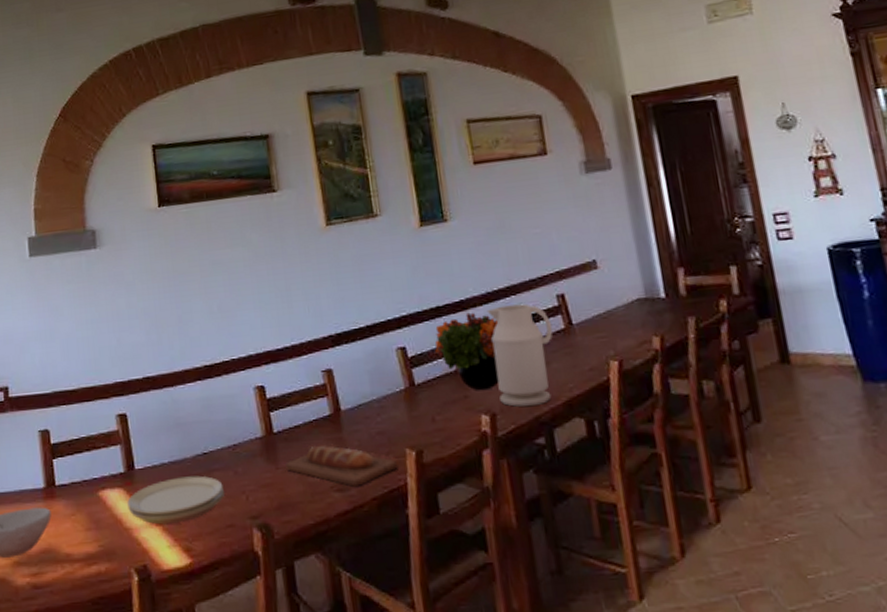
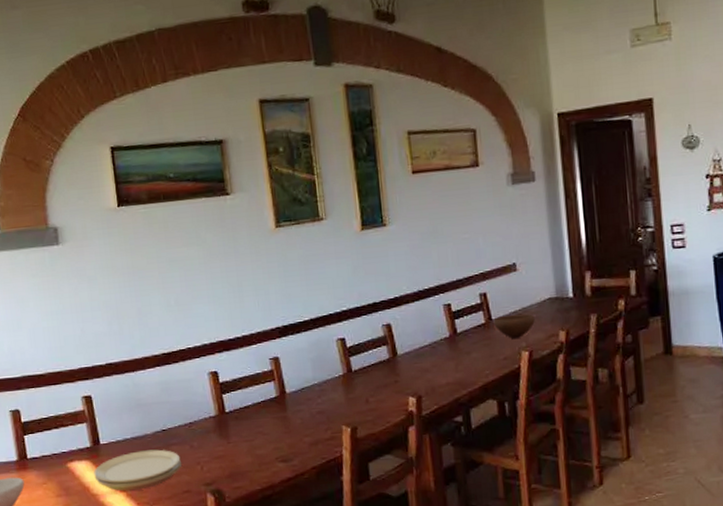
bread loaf: present [285,445,398,488] -> none [236,423,335,459]
flower arrangement: present [435,312,499,391] -> none [371,308,428,377]
water jug: present [486,303,553,407] -> none [417,301,475,390]
bowl: none [574,317,623,346] -> present [493,314,535,339]

